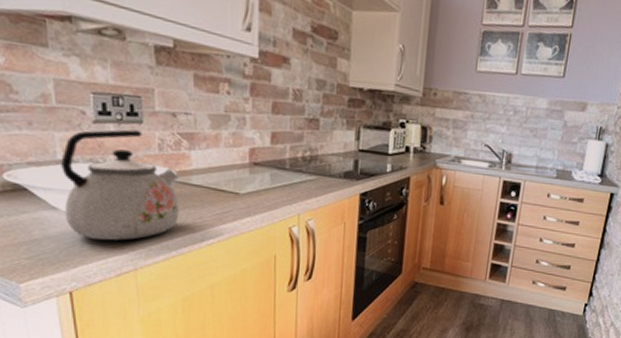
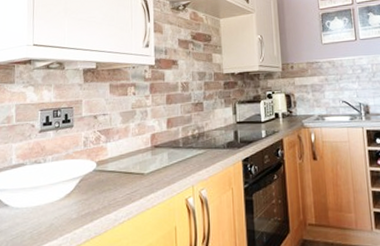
kettle: present [61,129,179,241] -> none [13,133,98,229]

